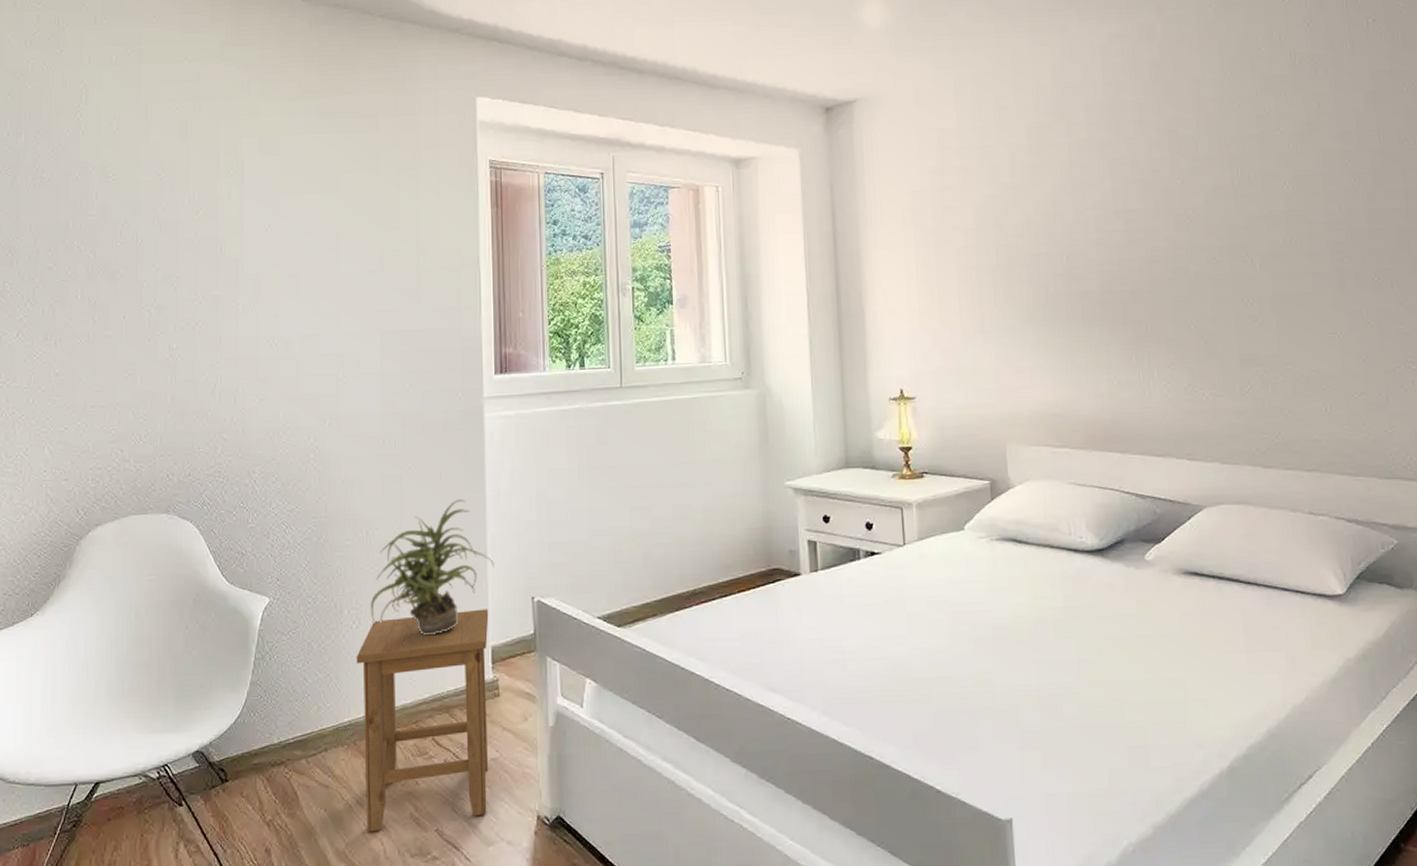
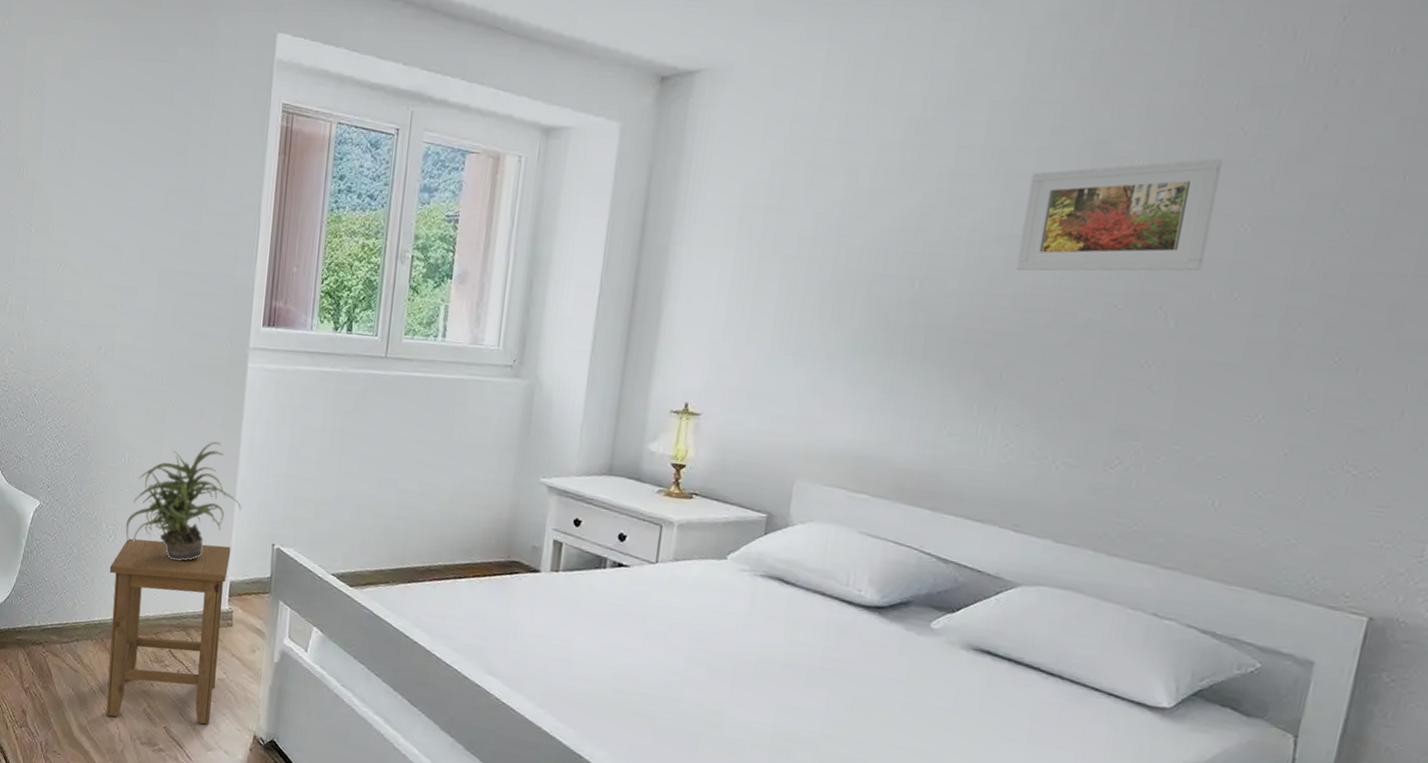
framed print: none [1128,135,1267,239] -> present [1015,158,1223,272]

